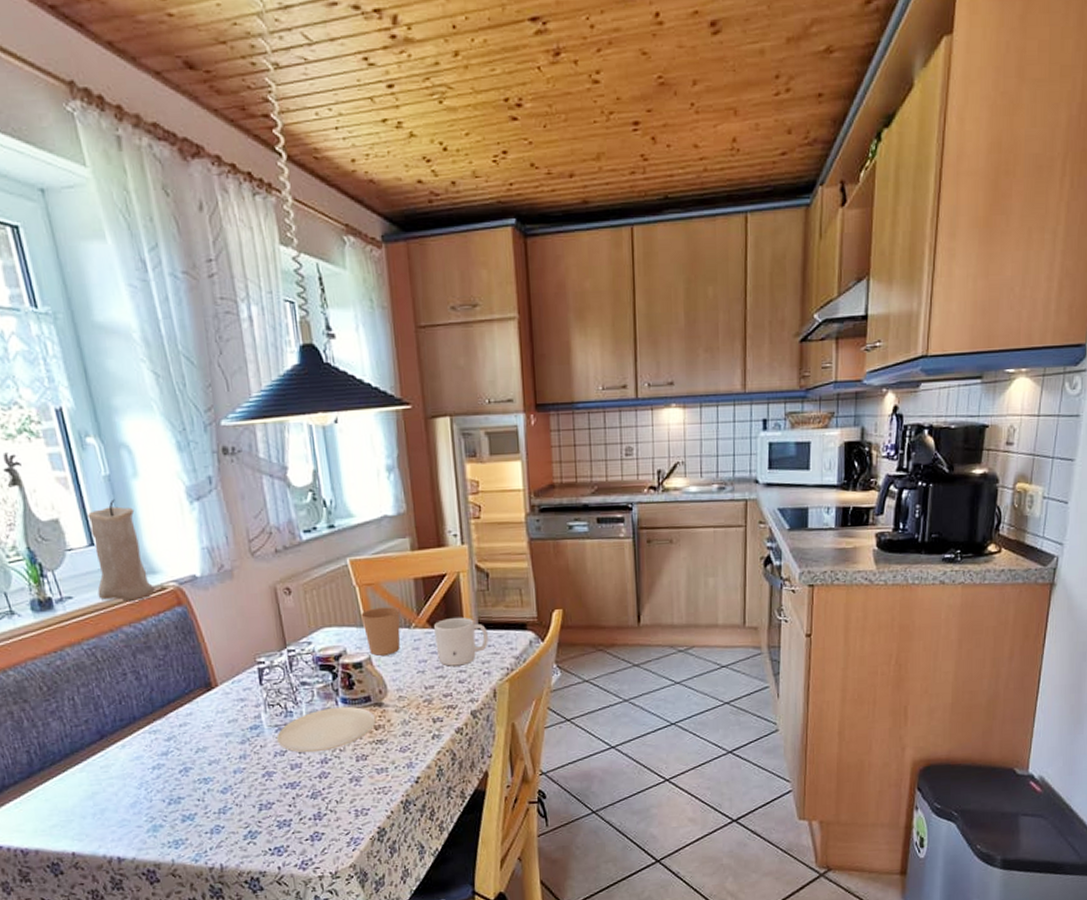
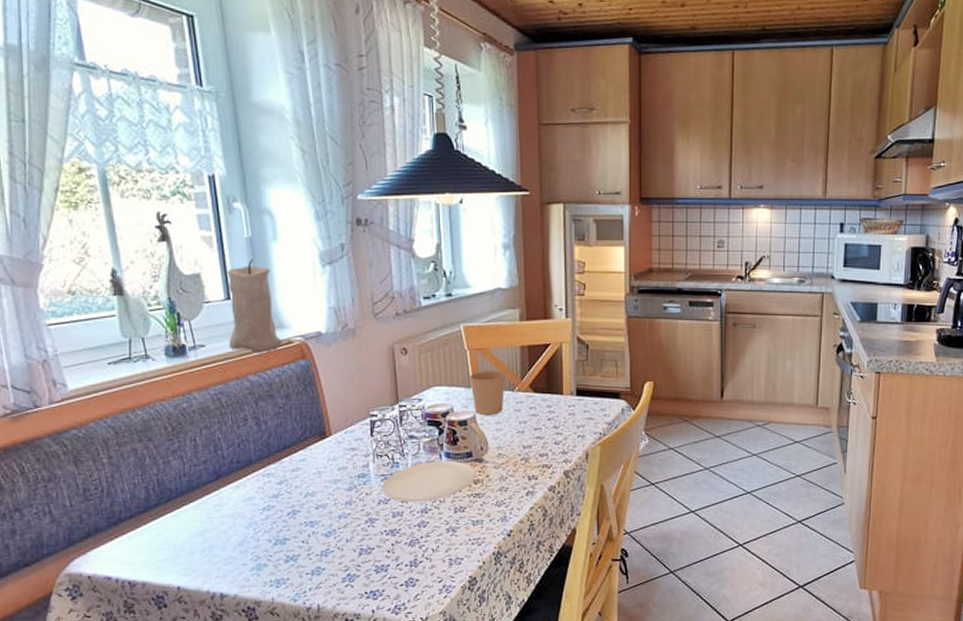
mug: present [434,617,488,666] -> none [536,383,584,428]

